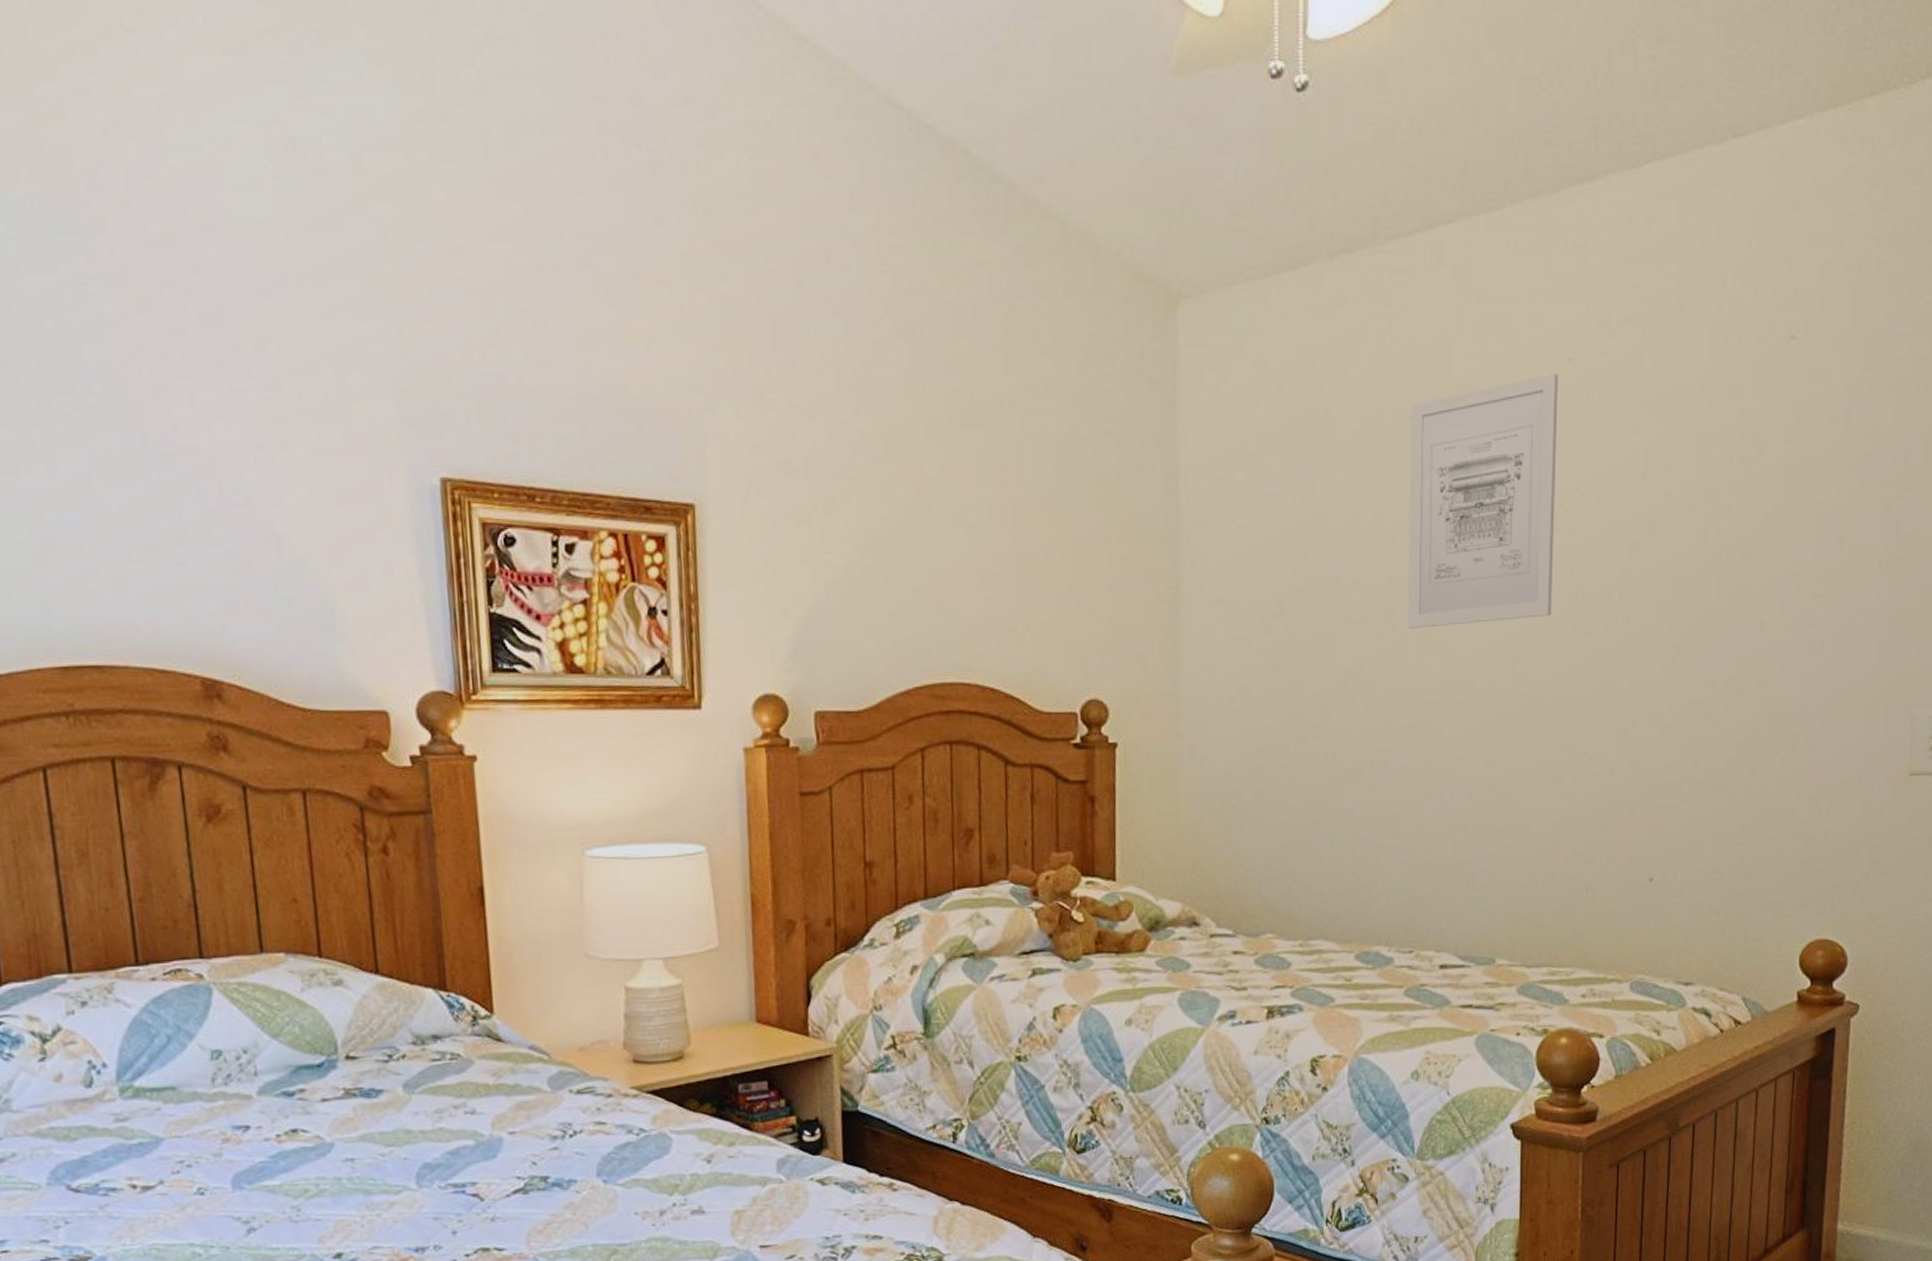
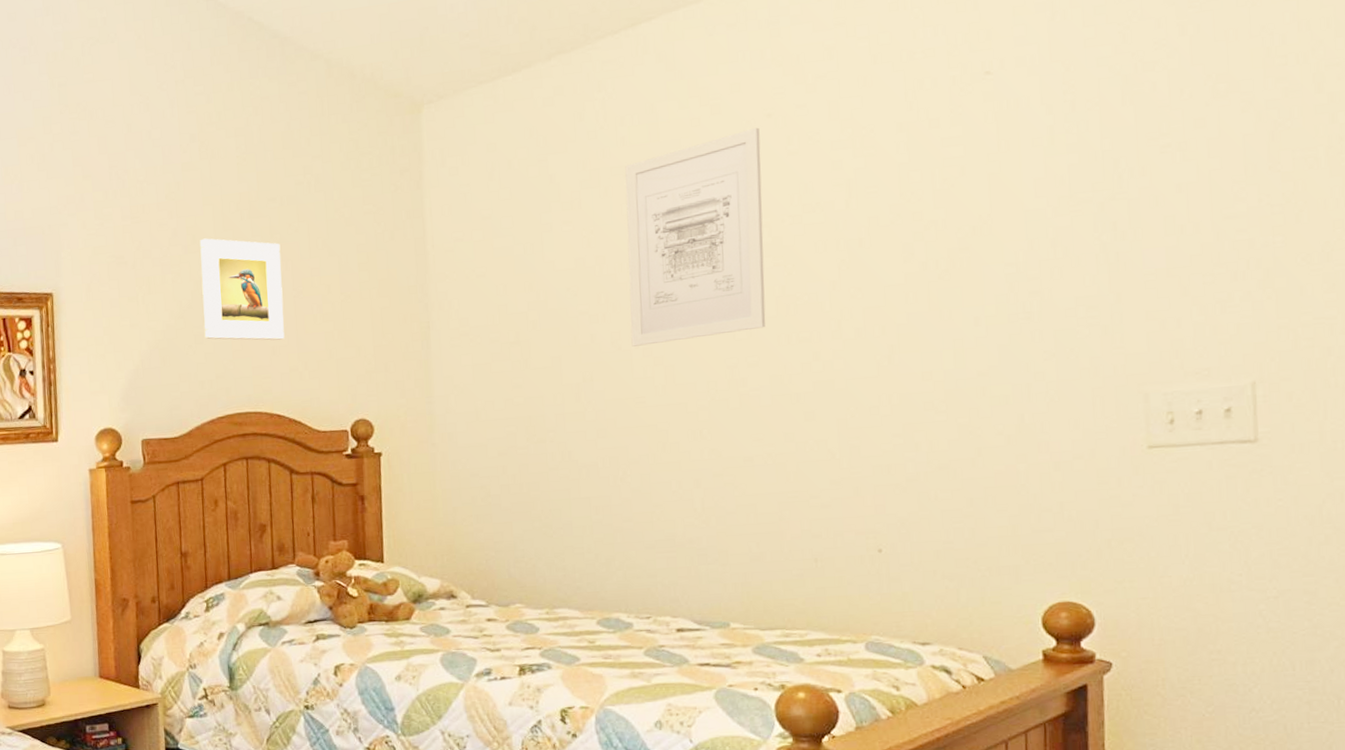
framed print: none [894,447,1002,591] -> present [200,238,285,341]

